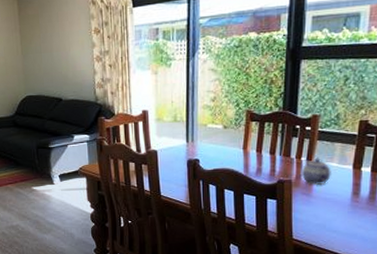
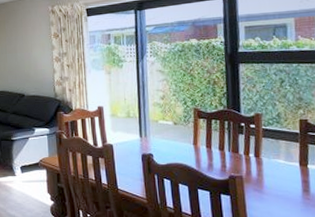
teapot: present [301,158,331,186] -> none [250,154,280,182]

